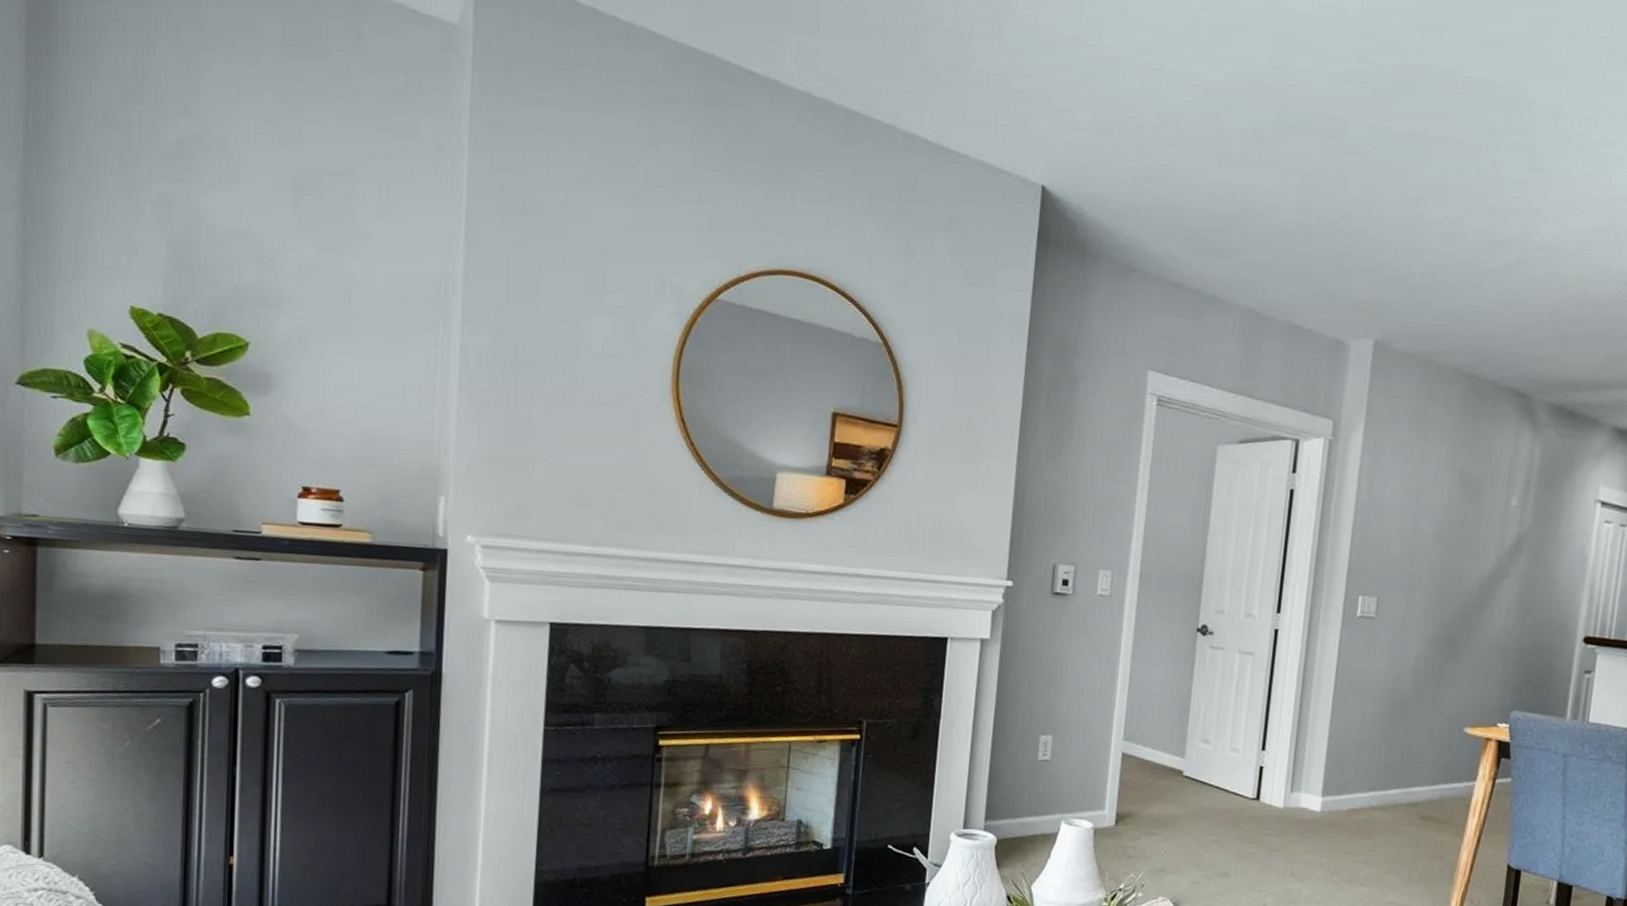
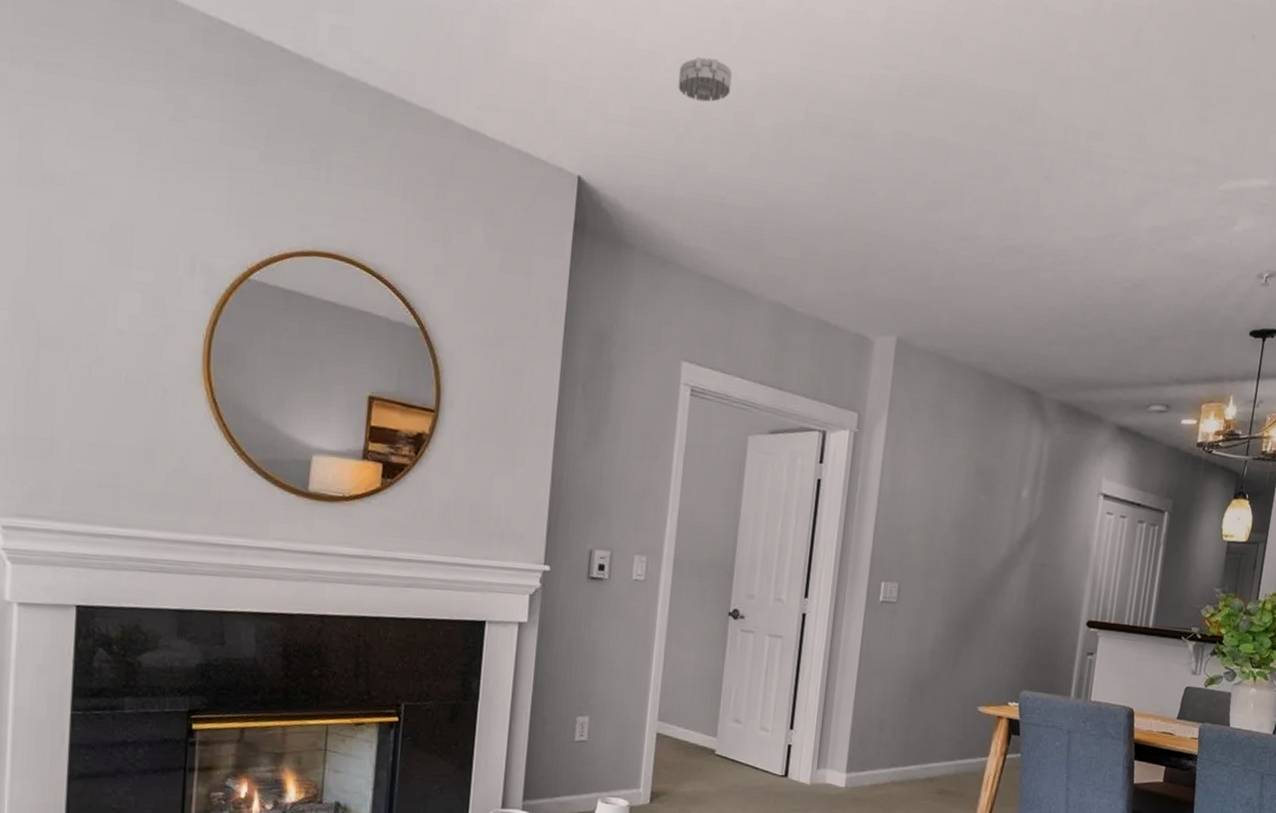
smoke detector: none [1144,60,1200,106] -> present [678,56,733,102]

